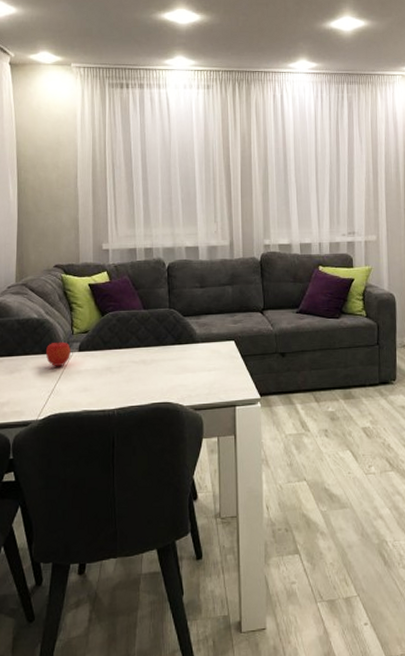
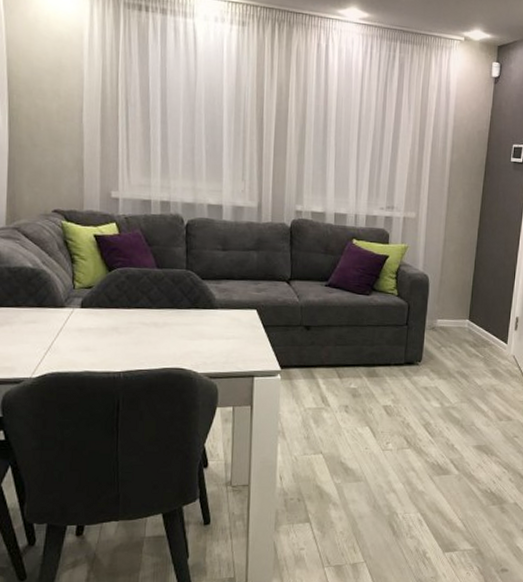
fruit: present [46,340,71,367] -> none [42,294,71,323]

